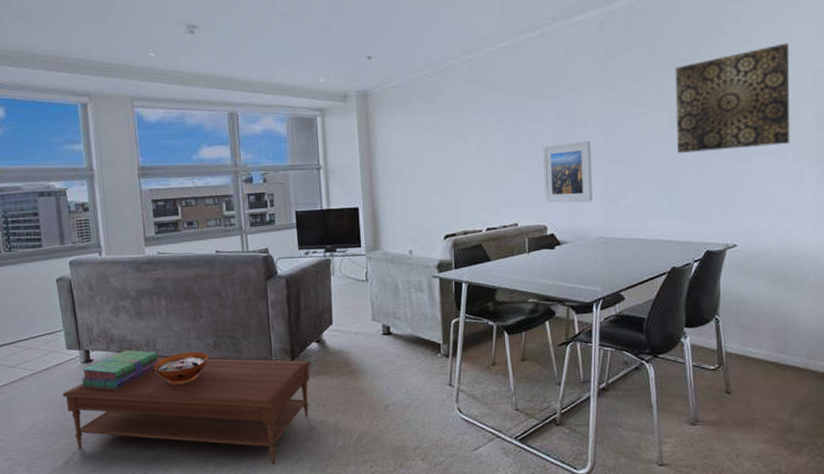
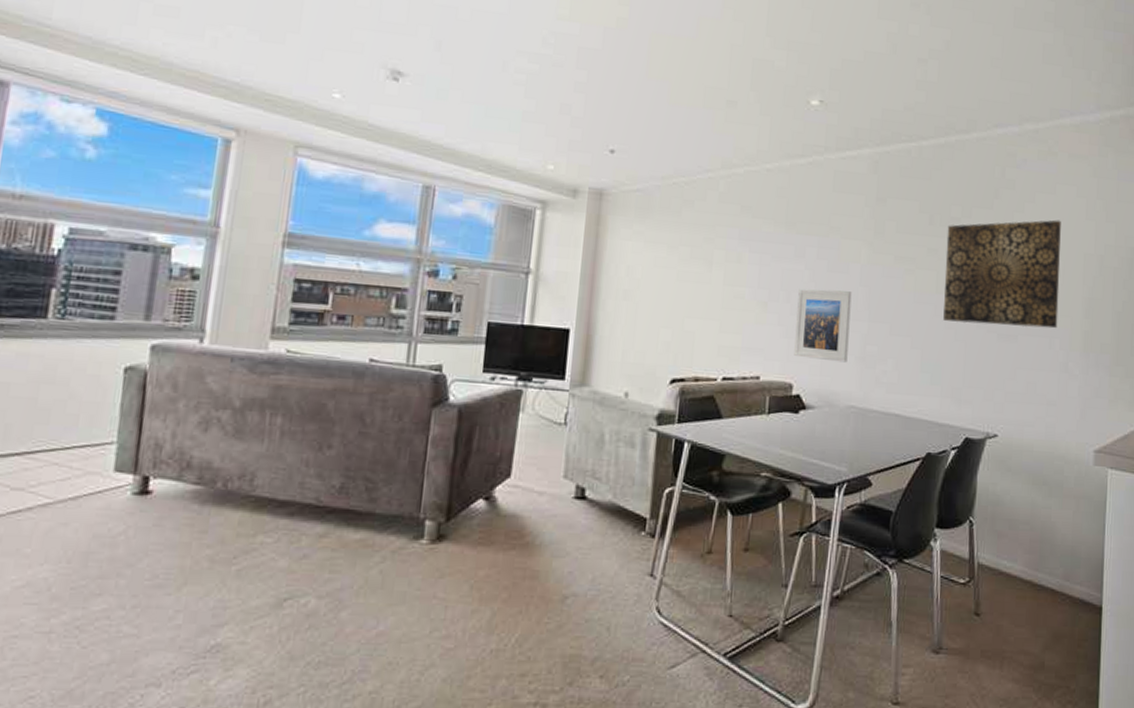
coffee table: present [63,357,312,464] -> none [89,498,473,670]
stack of books: present [81,350,160,389] -> none [124,482,256,538]
decorative bowl: present [154,352,209,384] -> none [244,495,330,539]

